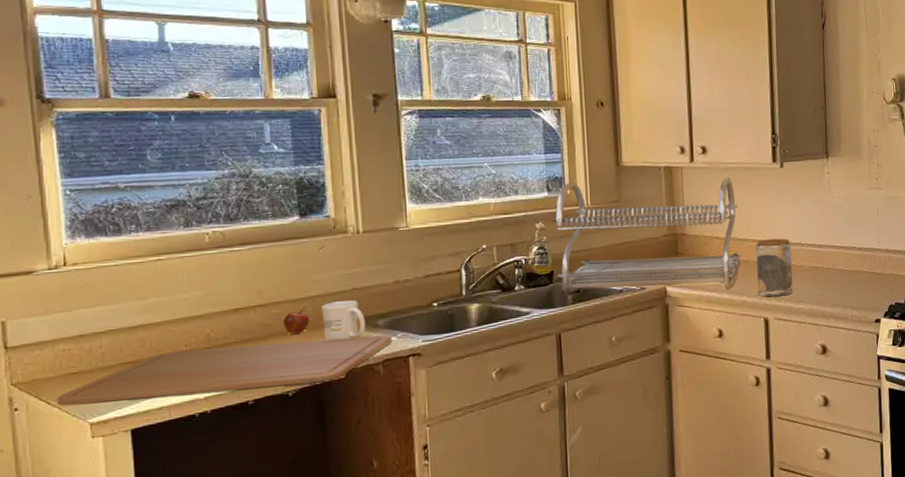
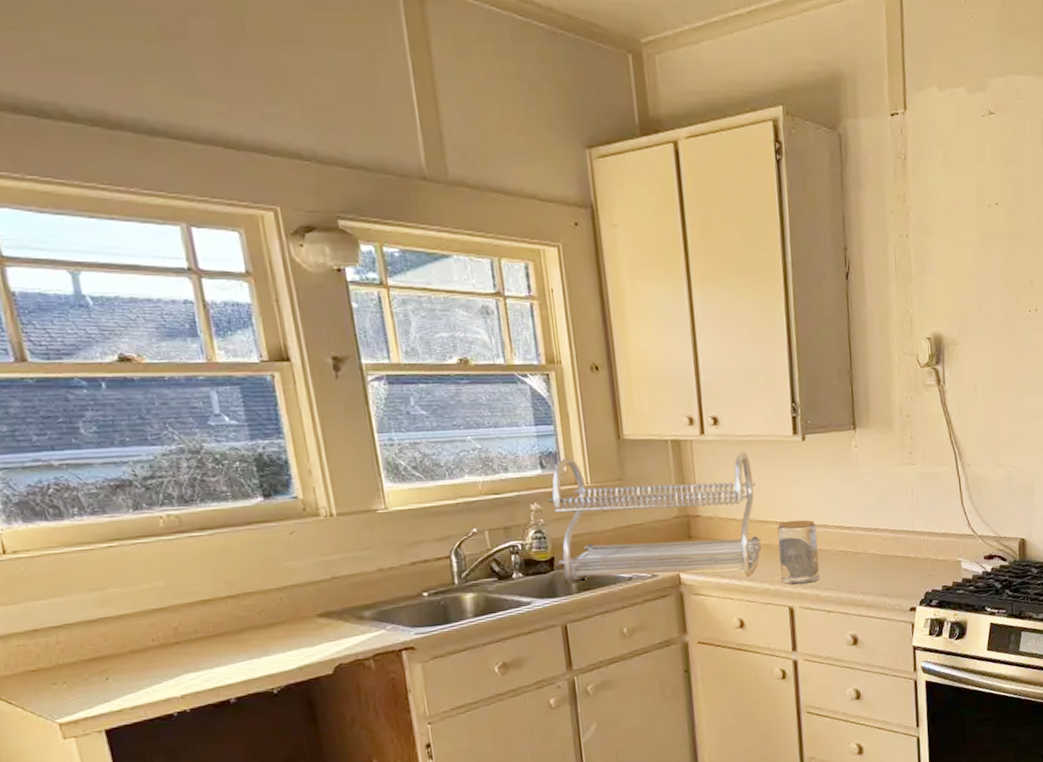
chopping board: present [57,335,392,406] -> none [18,627,382,706]
fruit: present [283,308,310,335] -> none [257,599,289,628]
mug: present [320,300,366,340] -> none [298,590,351,634]

